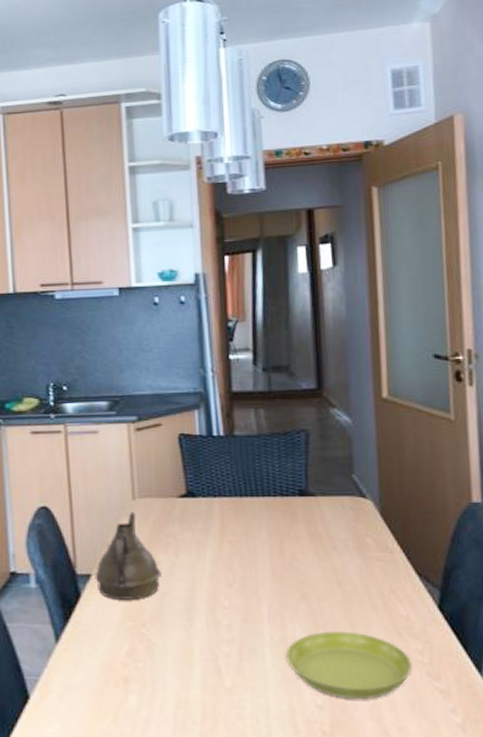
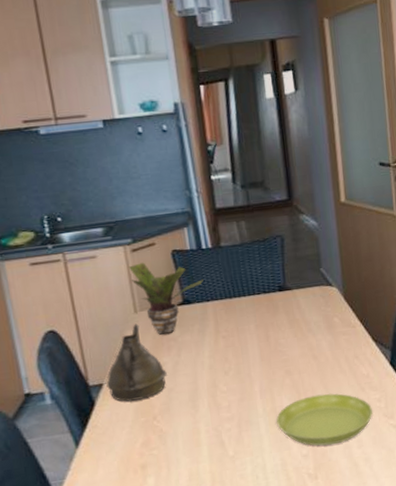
potted plant: none [131,444,212,529] -> present [129,262,204,336]

